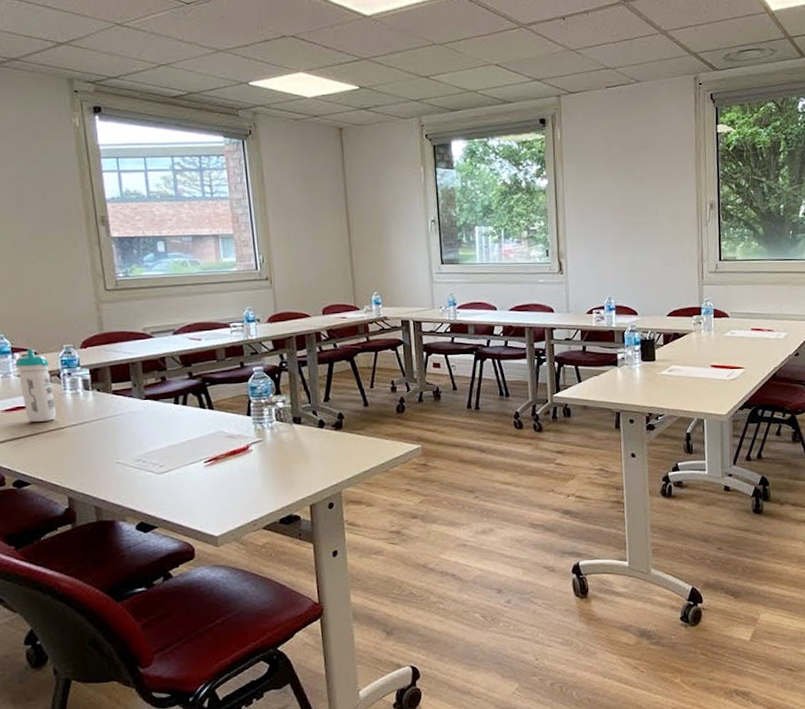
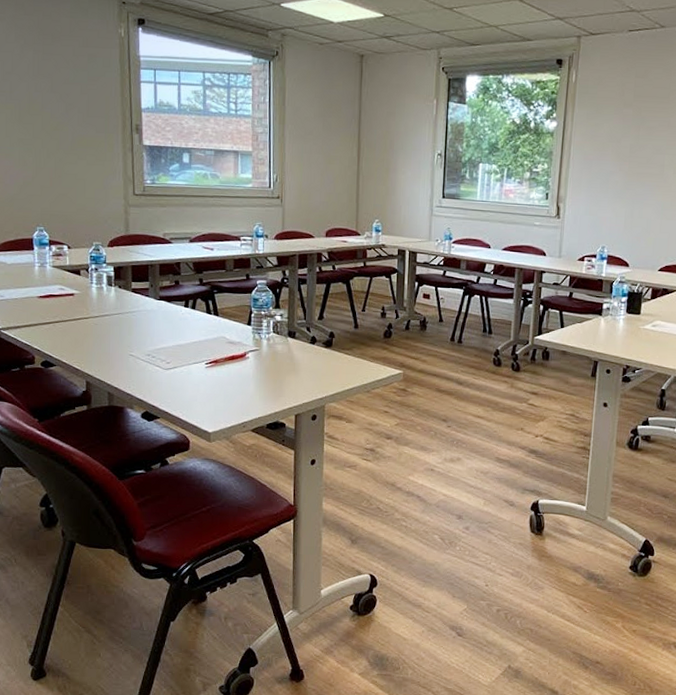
water bottle: present [16,349,56,422] -> none [52,243,82,311]

